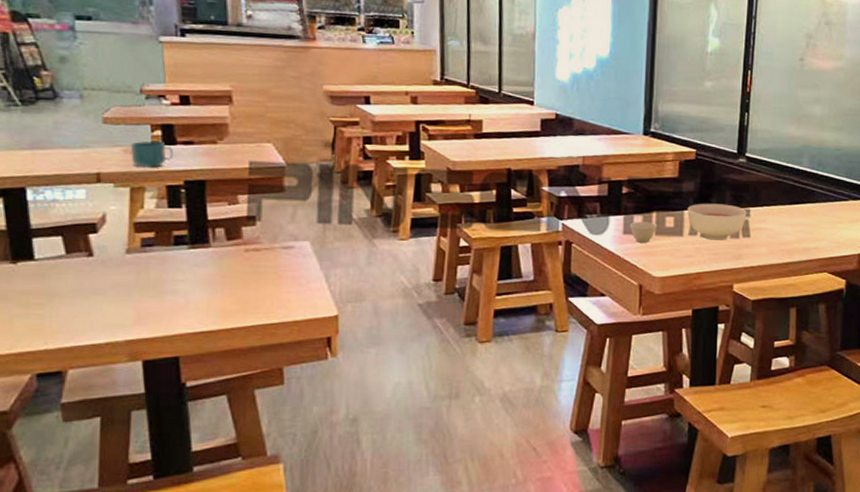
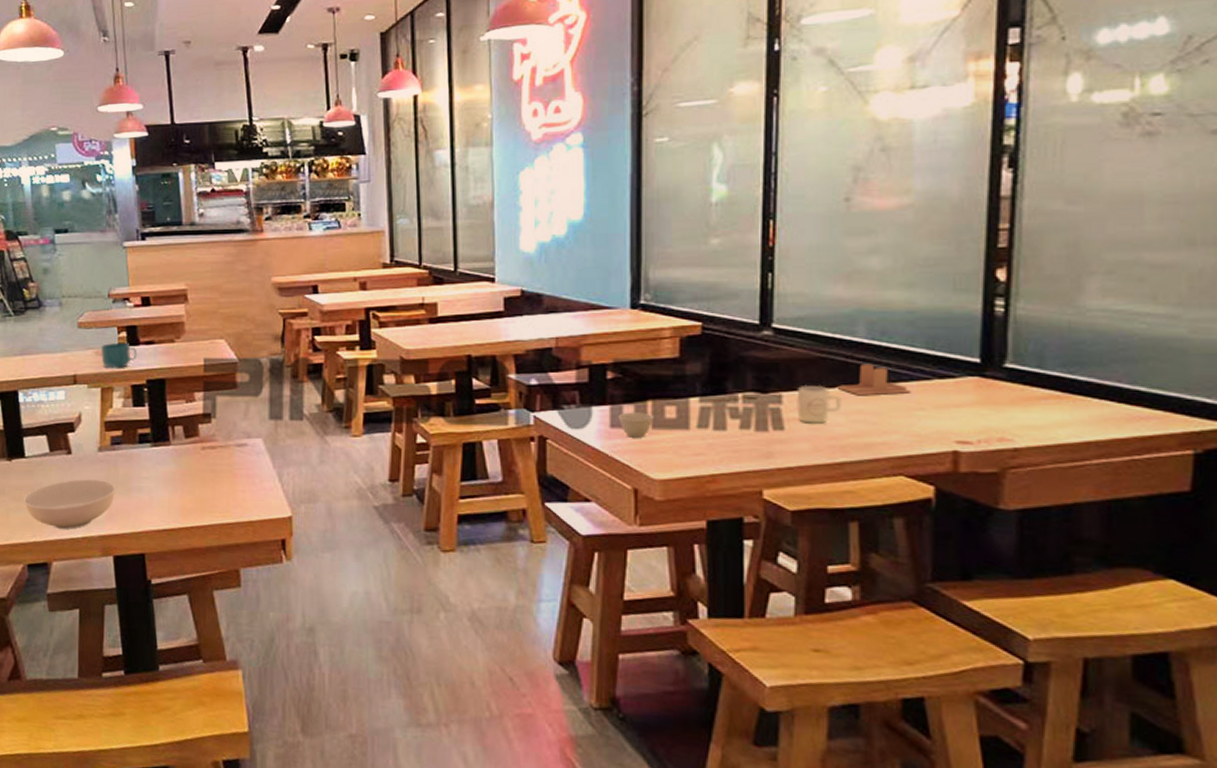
bowl: none [32,282,147,335] -> present [23,479,116,529]
bowl: present [687,203,747,240] -> none [694,388,778,434]
mug: none [759,202,790,233] -> present [796,384,842,424]
napkin holder: none [787,188,835,212] -> present [836,365,912,396]

